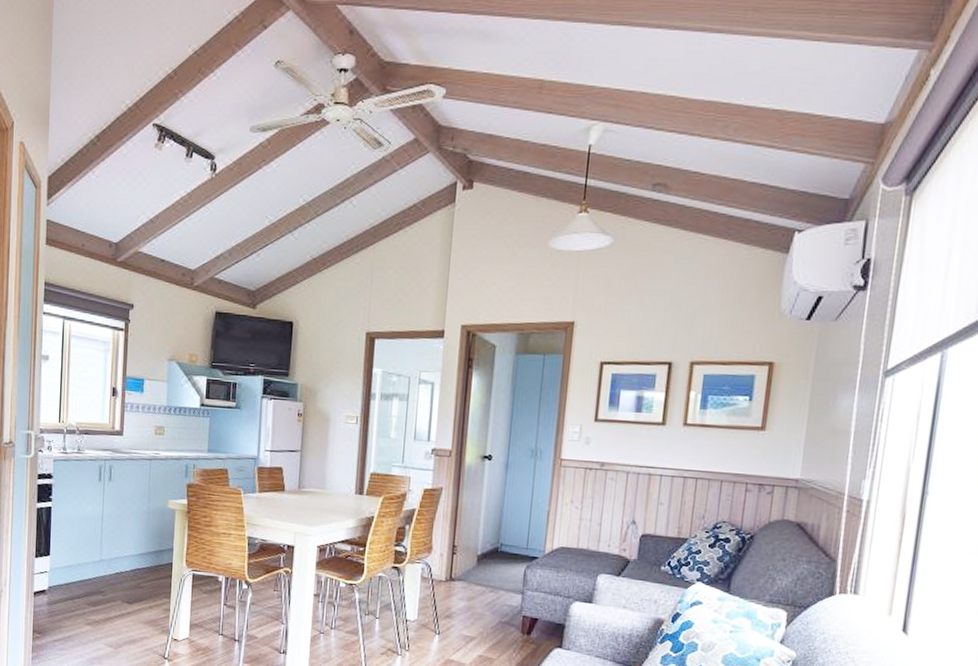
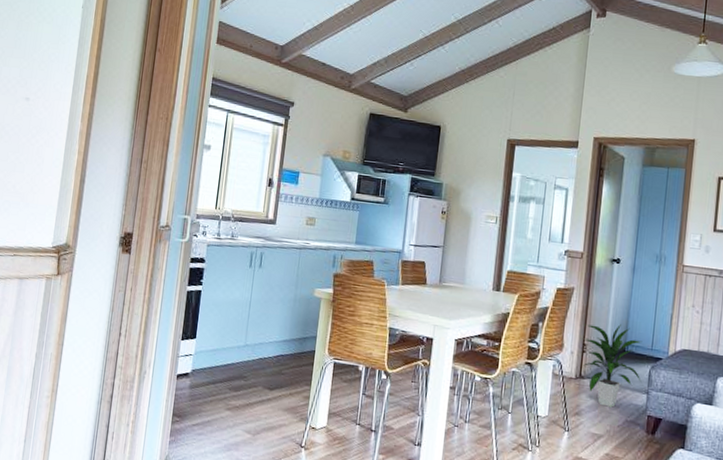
indoor plant: none [452,523,517,609] -> present [582,323,643,408]

